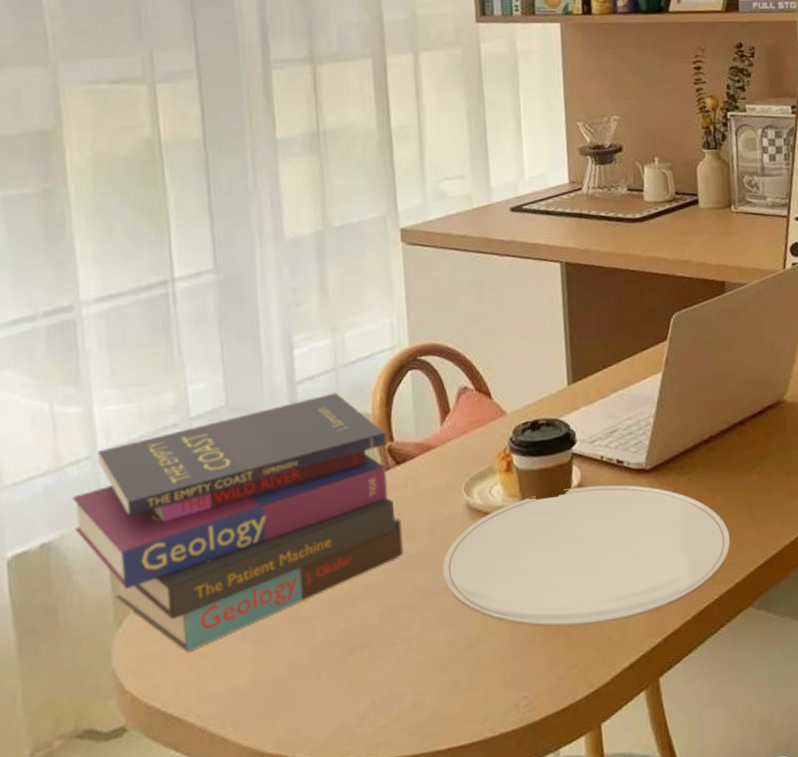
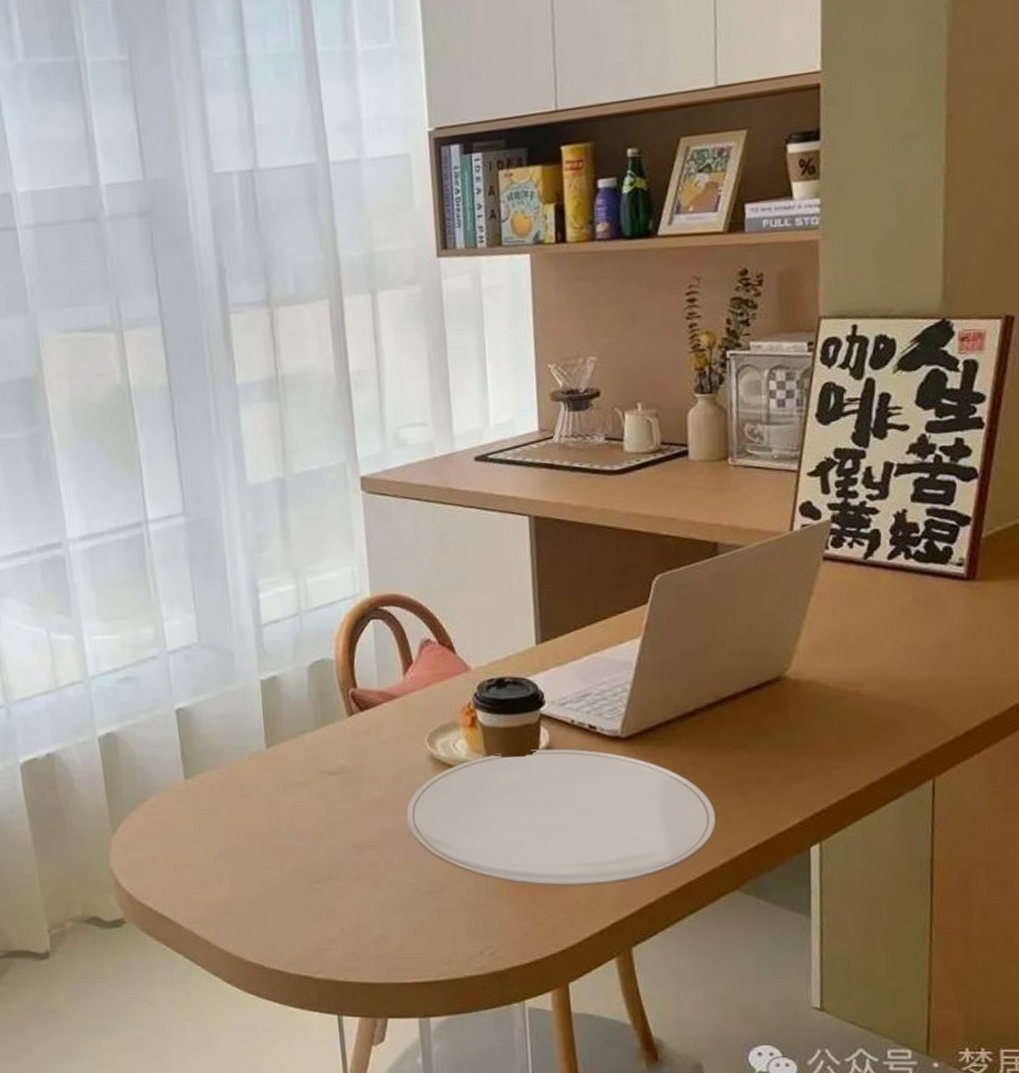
books: present [72,392,403,652] -> none [70,637,368,862]

